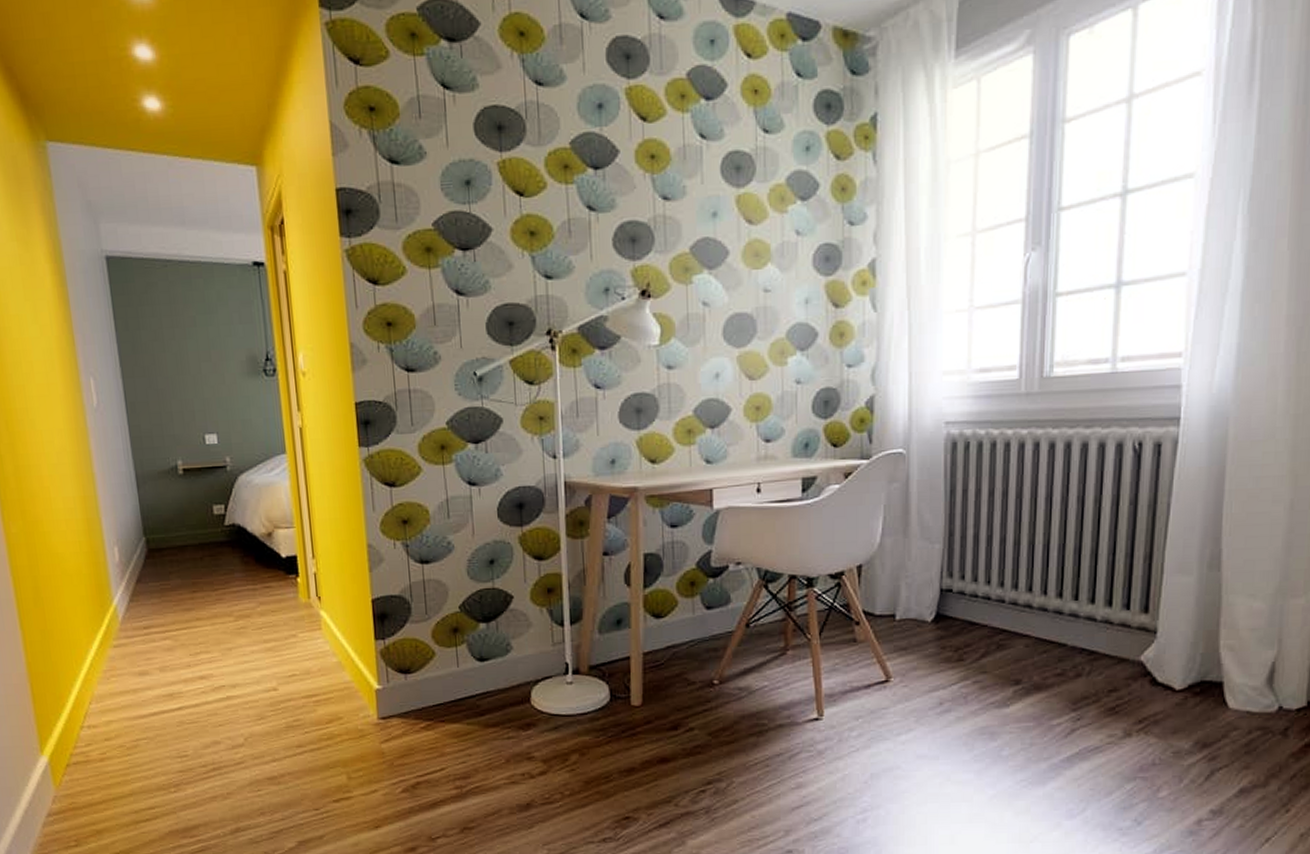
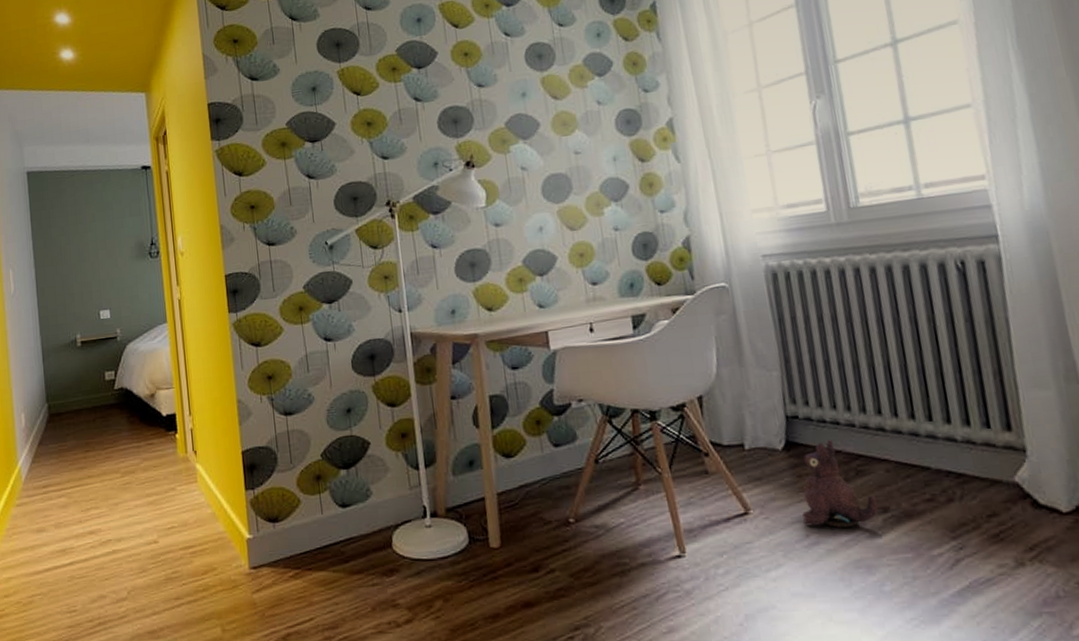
plush toy: none [940,613,1012,698] -> present [802,438,879,529]

